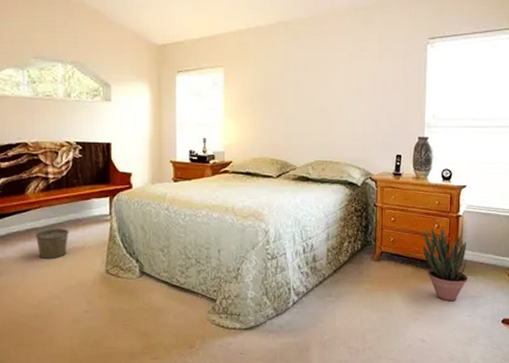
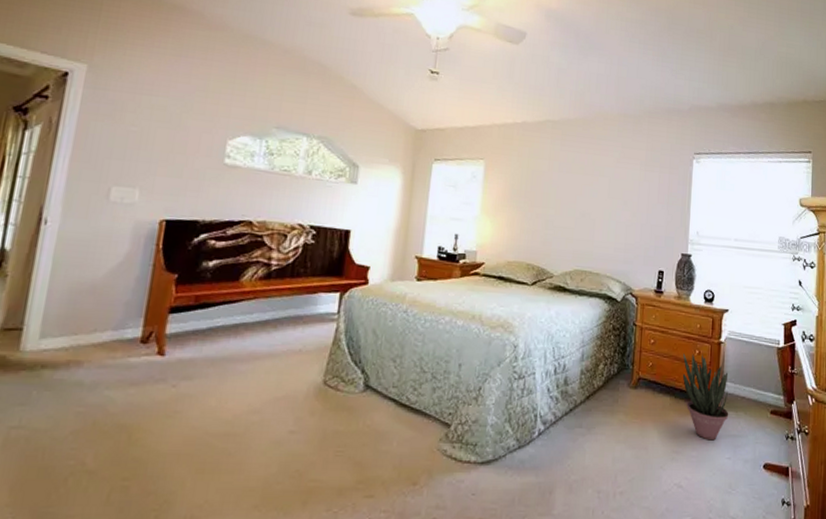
basket: present [35,228,69,258] -> none [243,325,286,362]

